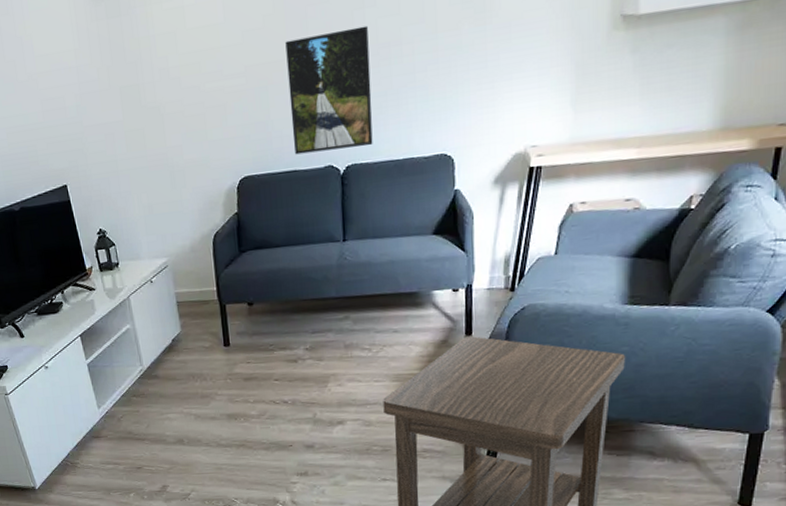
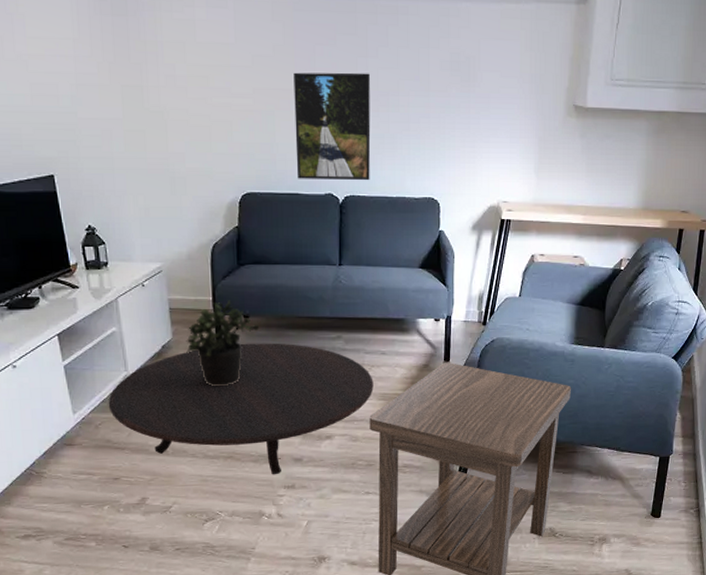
table: none [127,328,387,463] -> present [108,343,374,475]
potted plant: none [194,288,264,376] -> present [186,300,260,387]

